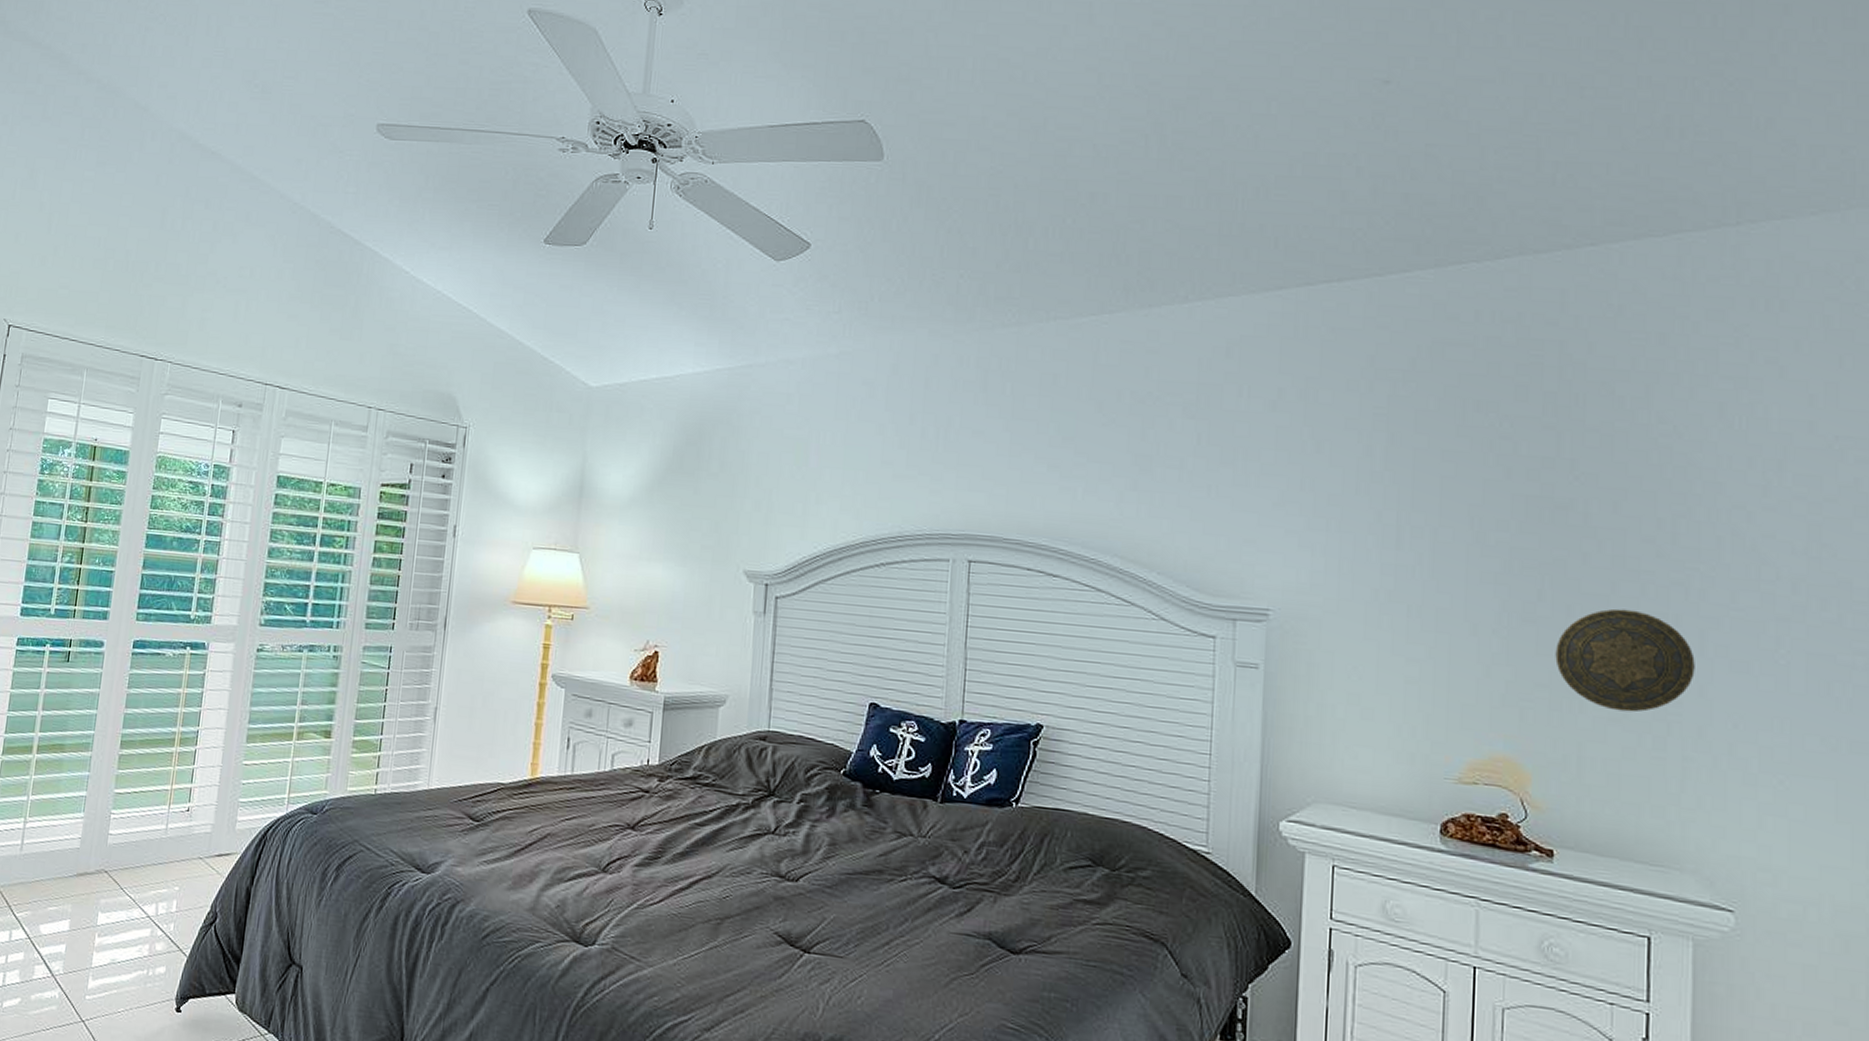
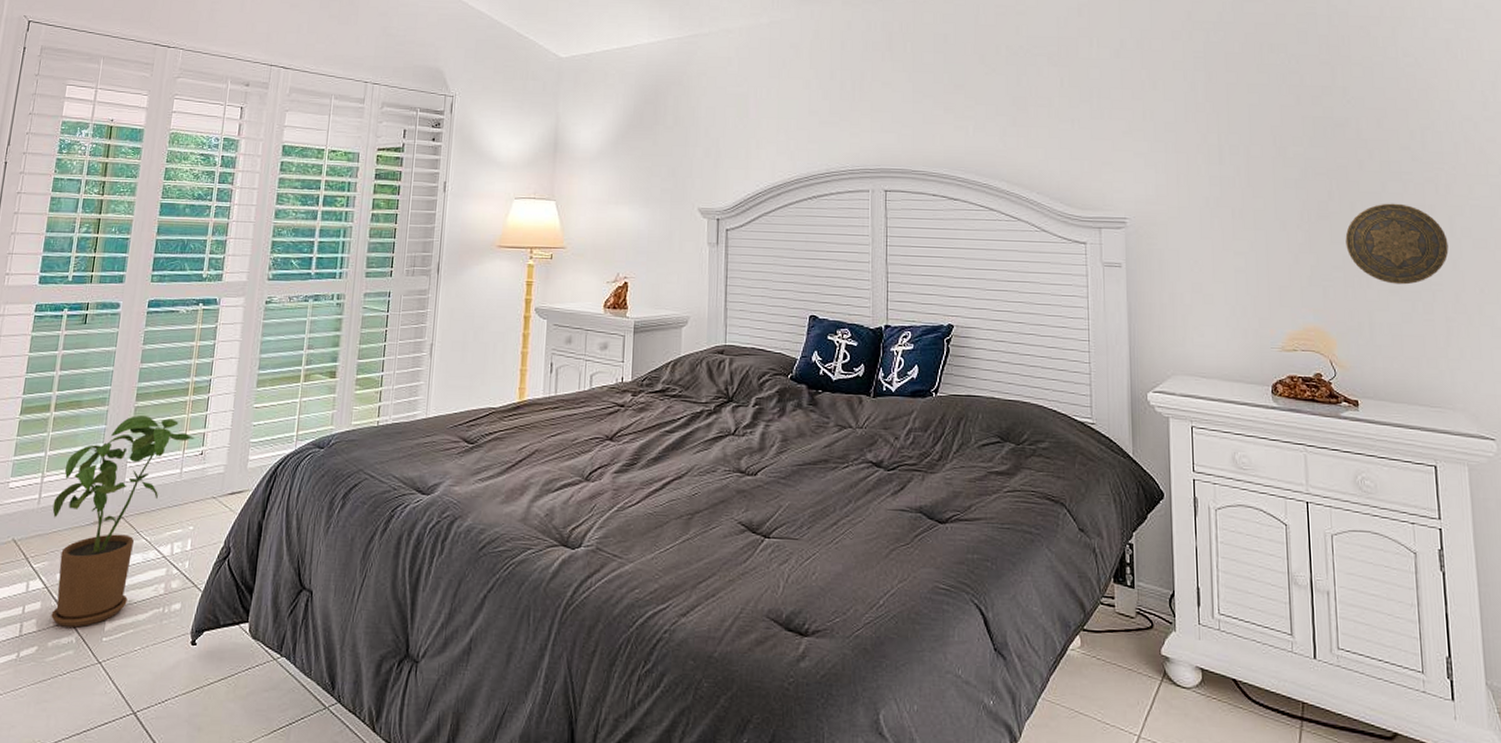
house plant: none [34,763,180,983] -> present [51,414,194,628]

